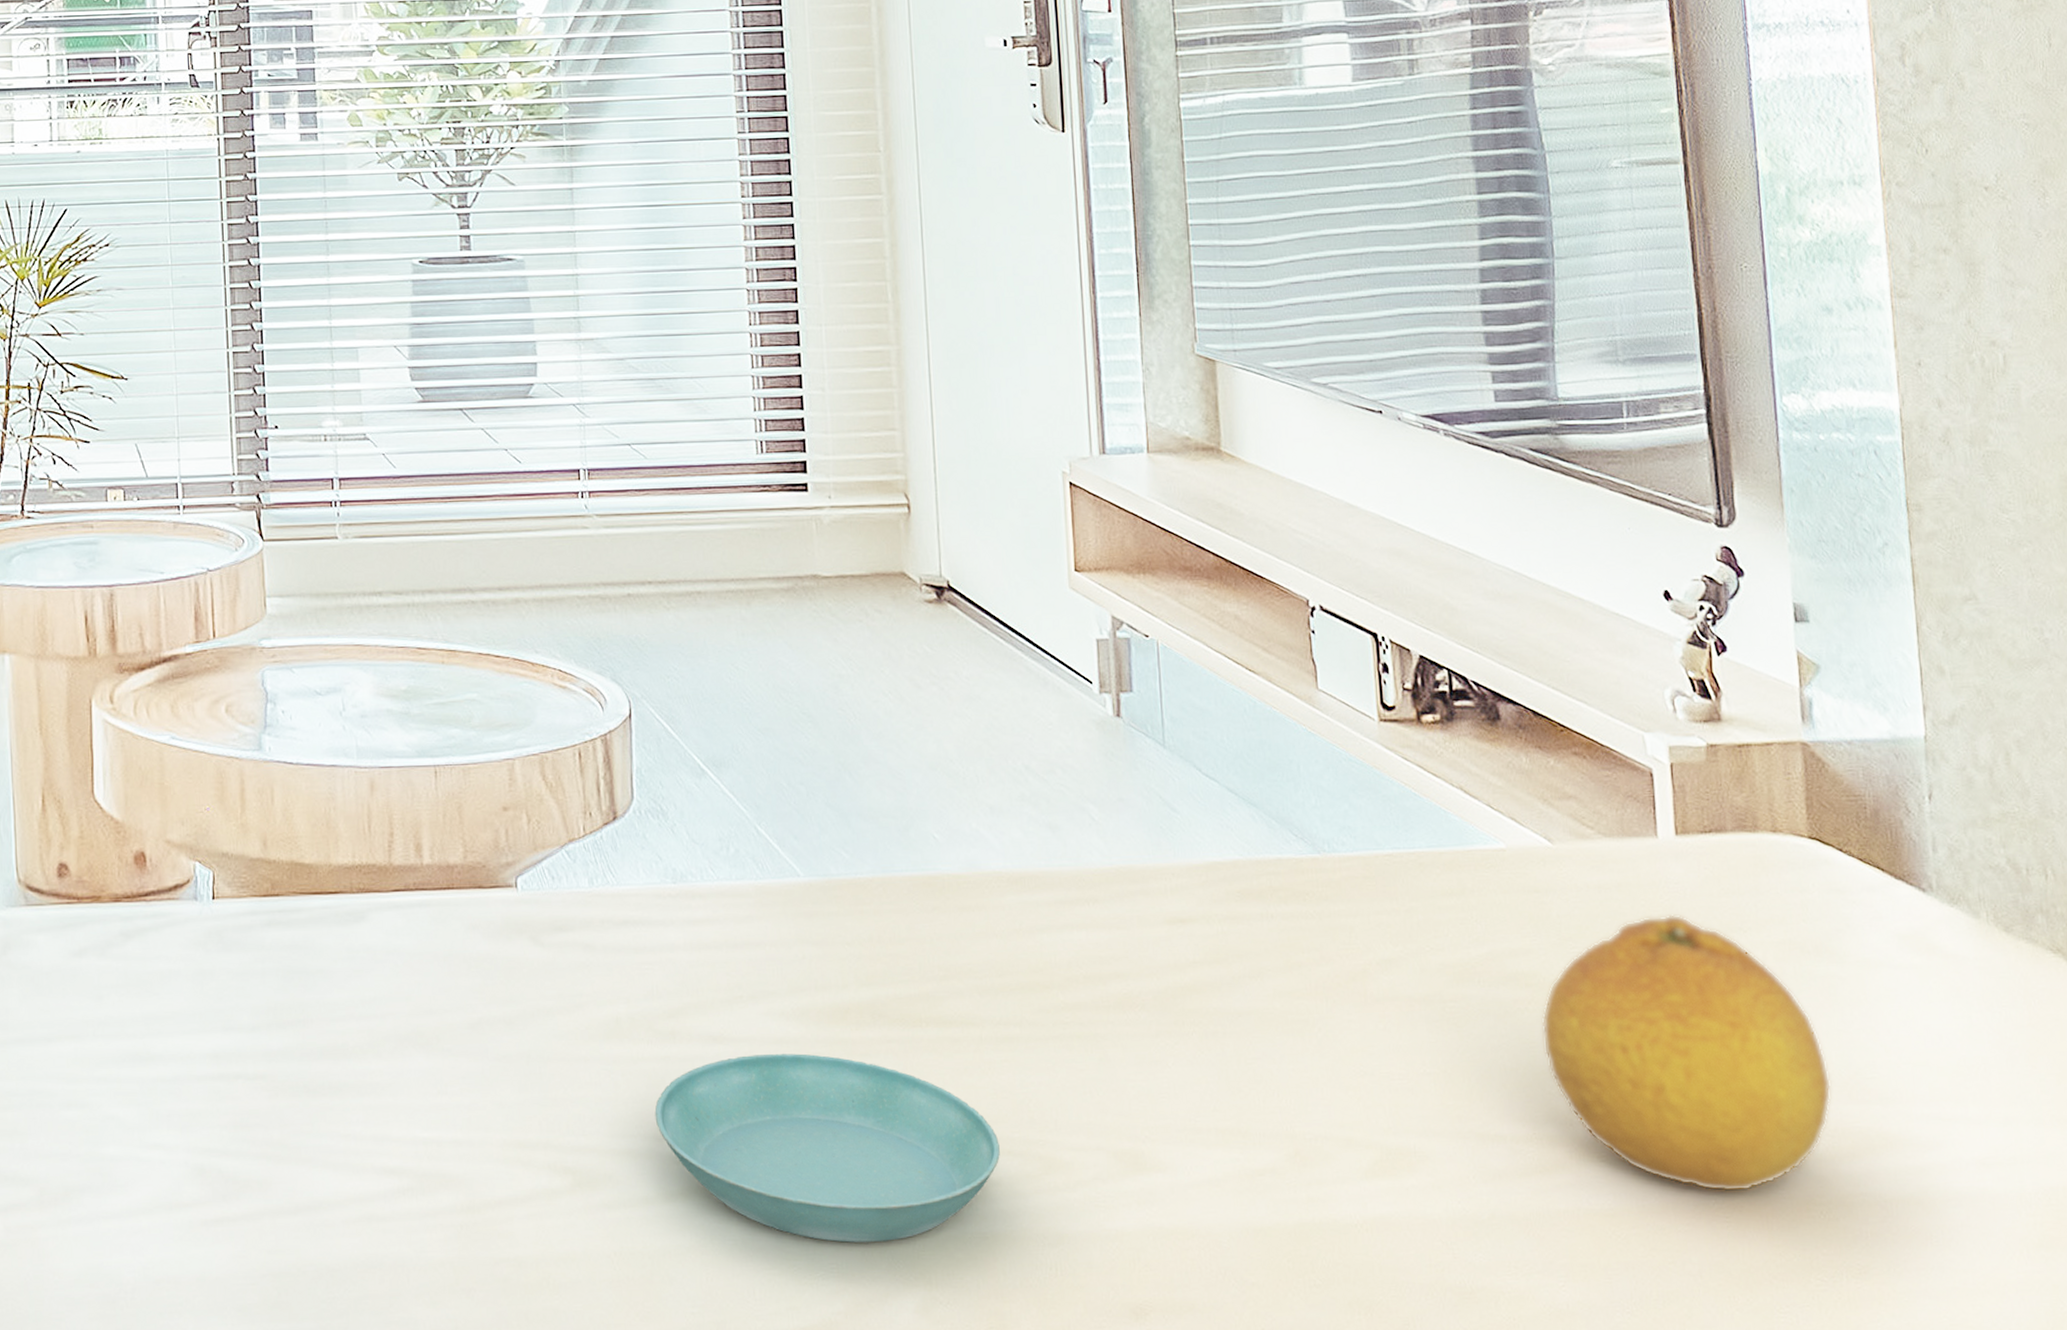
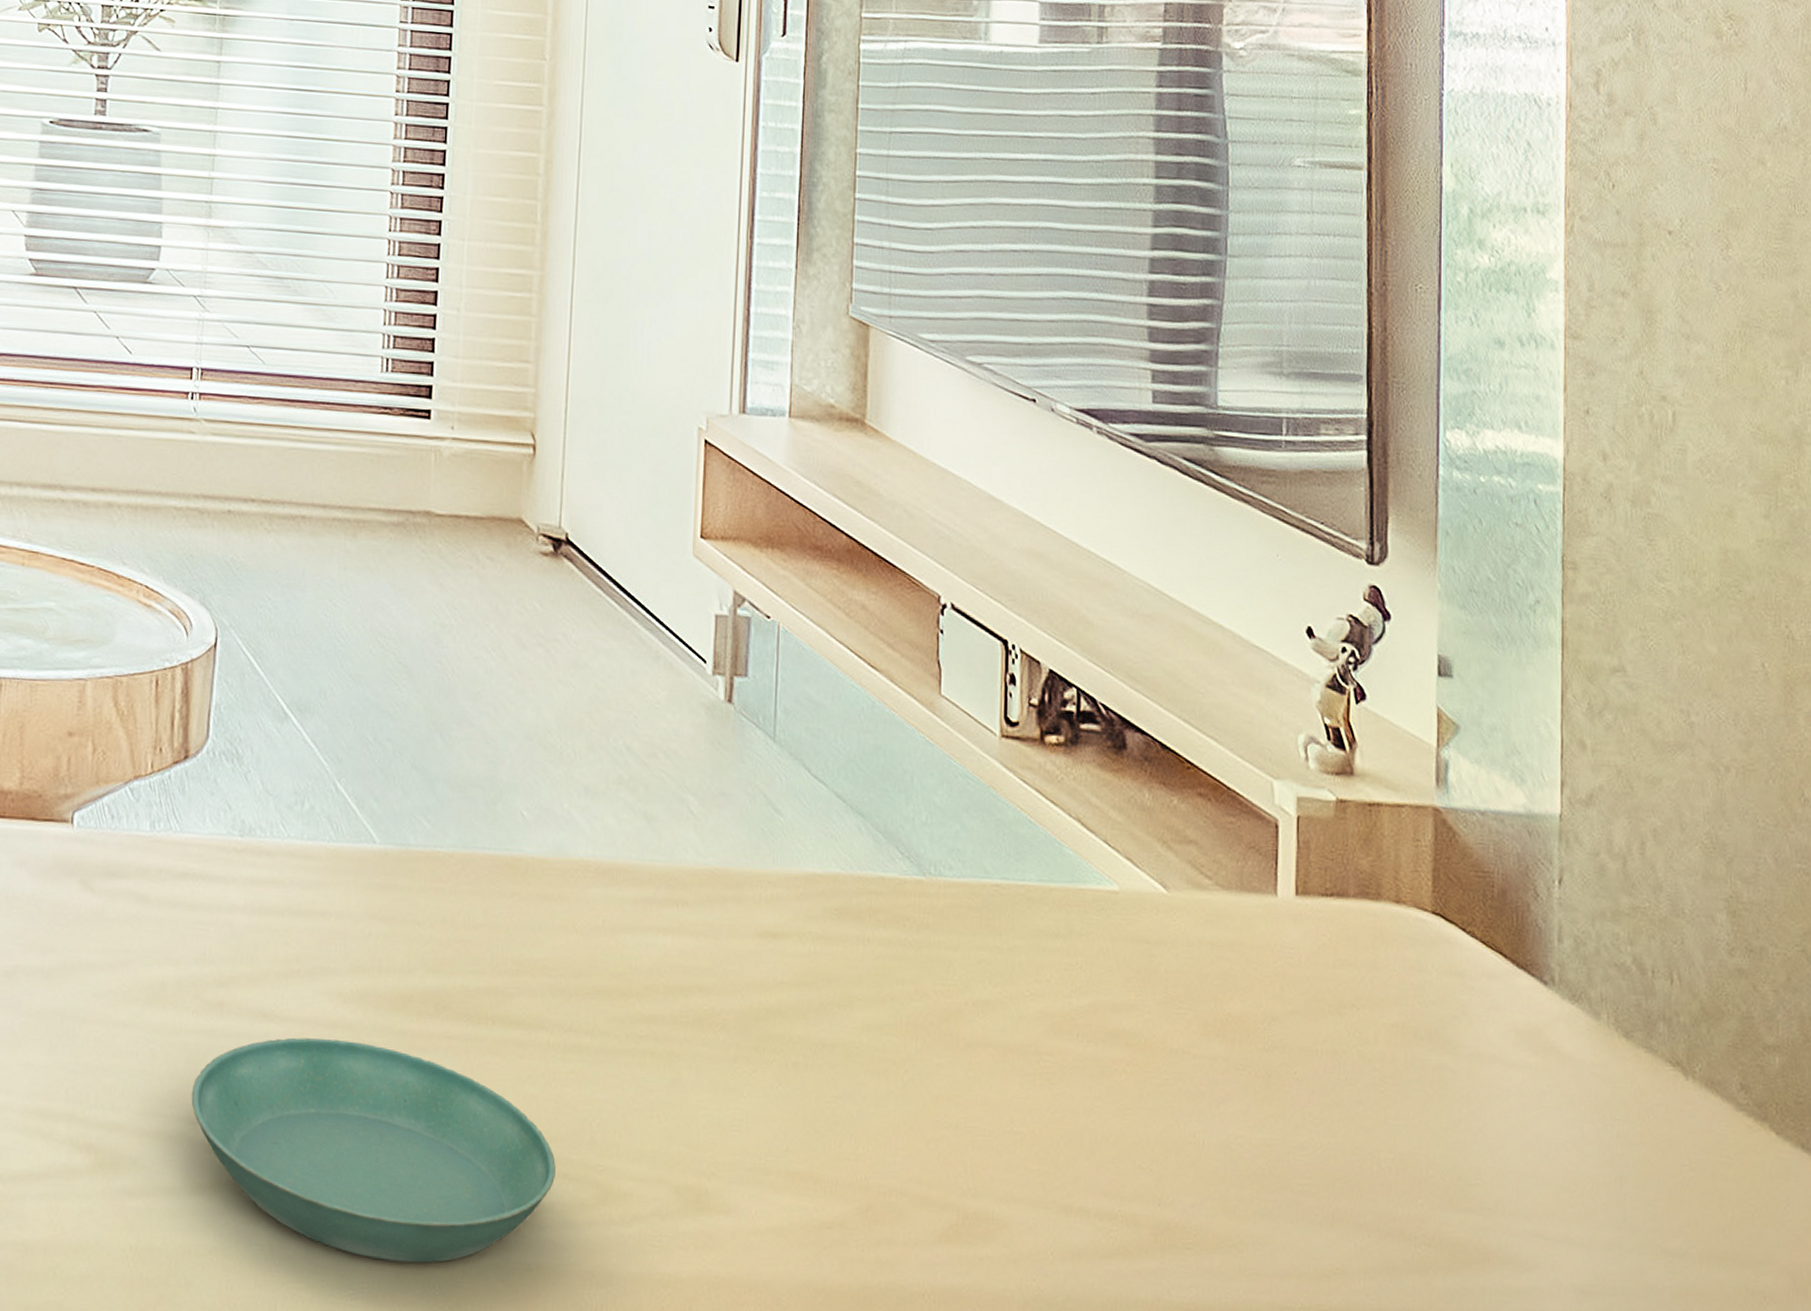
fruit: present [1541,914,1832,1192] -> none [1138,982,1433,1298]

